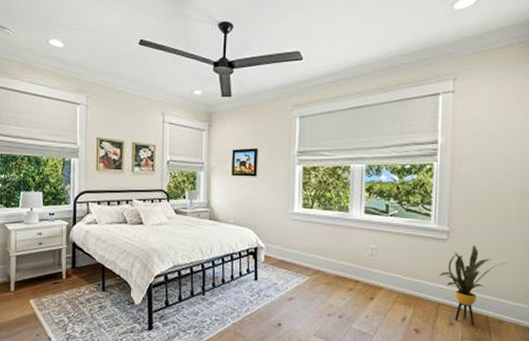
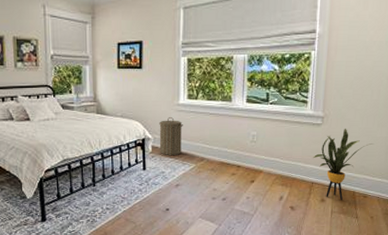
laundry hamper: none [272,226,297,266] -> present [159,117,183,155]

